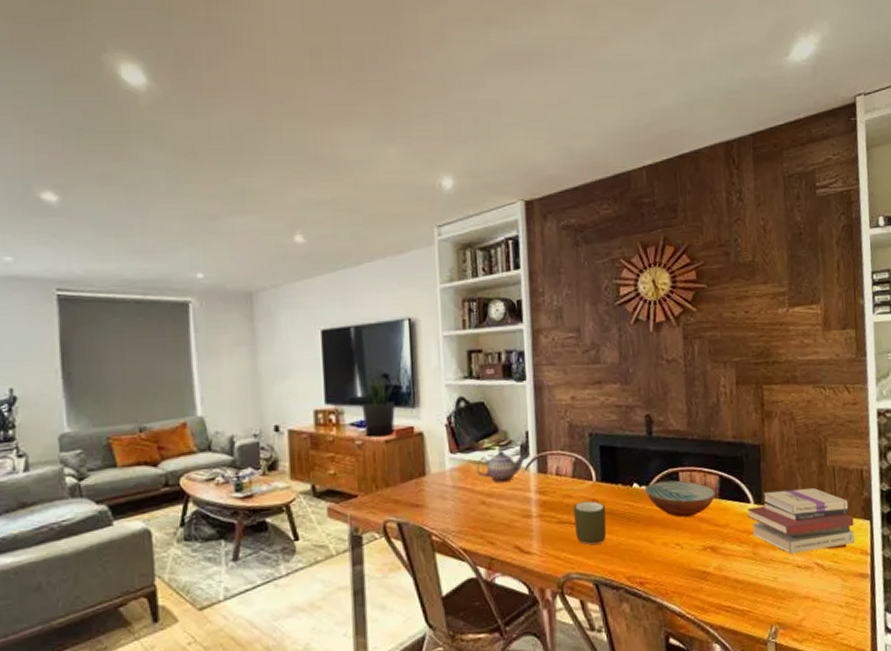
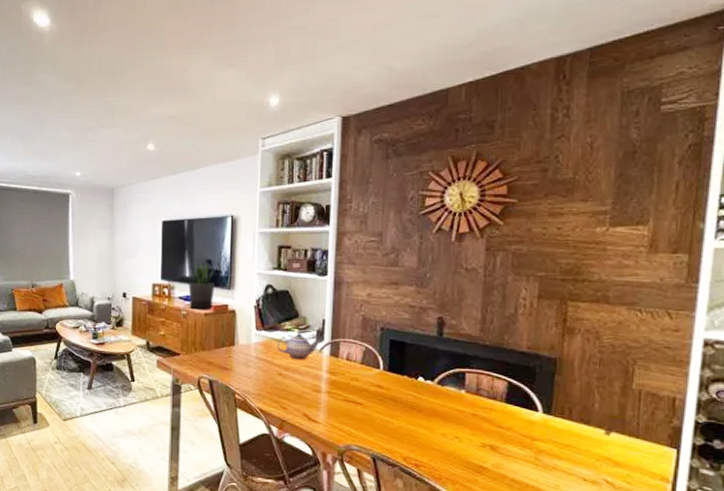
mug: present [574,501,607,546] -> none [359,386,389,425]
bowl: present [644,480,717,518] -> none [429,379,503,415]
books: present [747,487,855,554] -> none [534,403,657,472]

